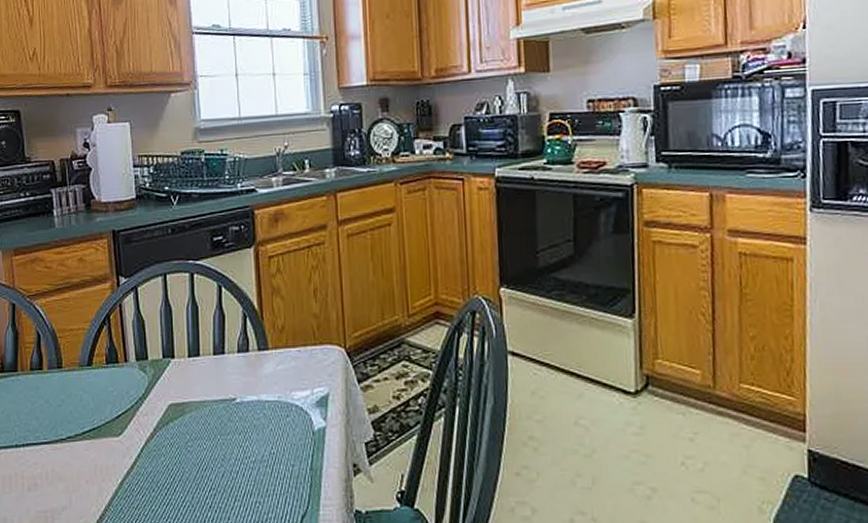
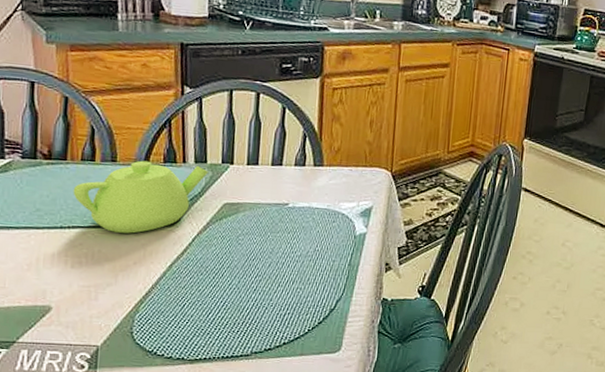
teapot: none [25,363,150,448] -> present [73,160,208,234]

